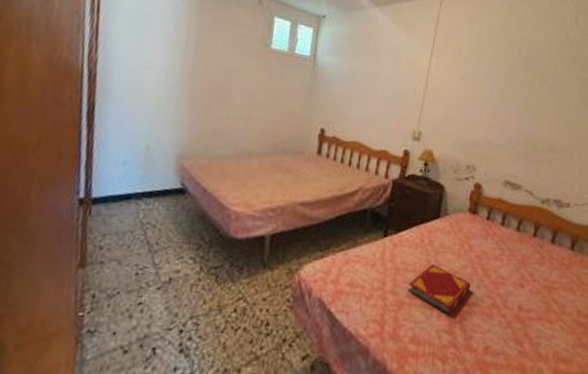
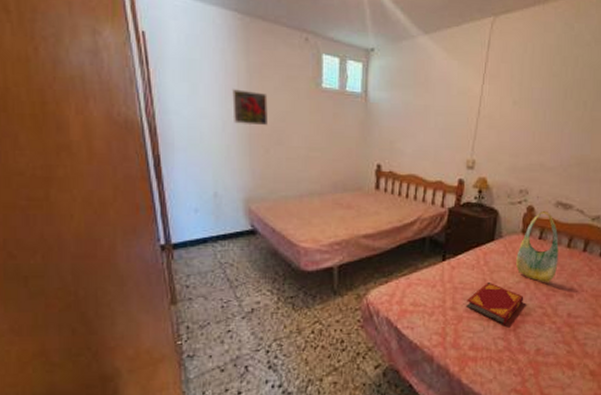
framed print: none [177,43,215,82] -> present [232,89,268,126]
tote bag: none [463,188,508,270] -> present [516,210,559,283]

